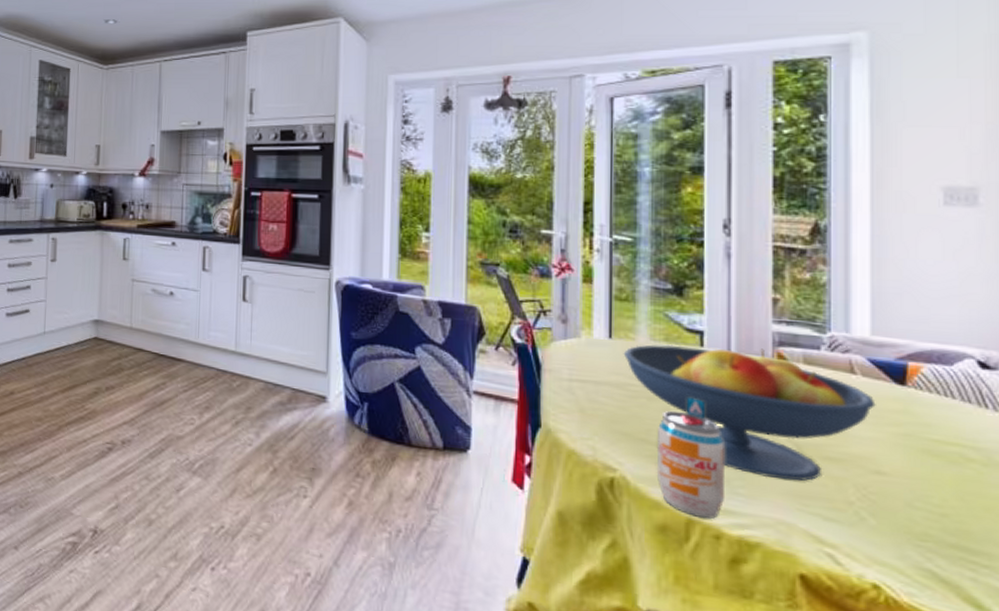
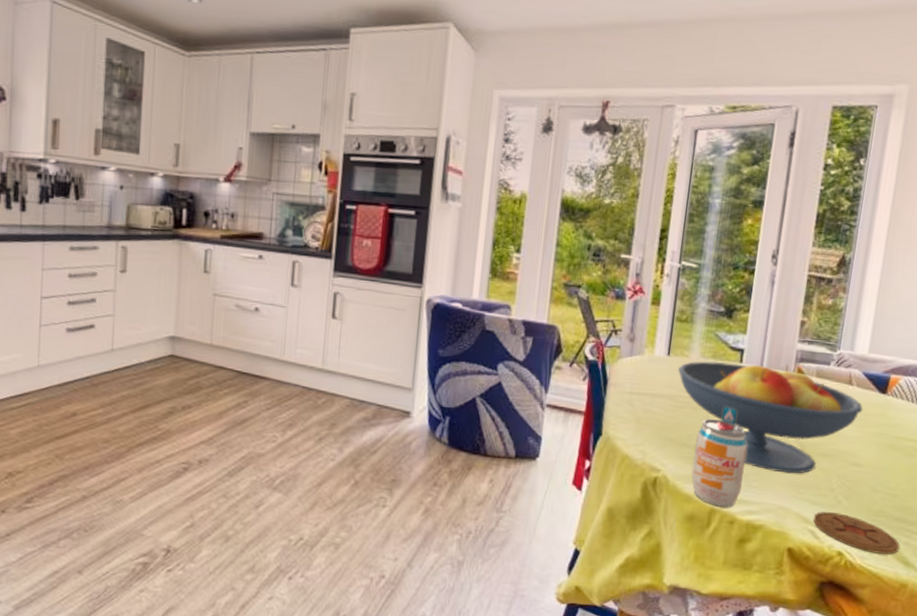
coaster: none [829,530,965,593] -> present [813,511,900,555]

